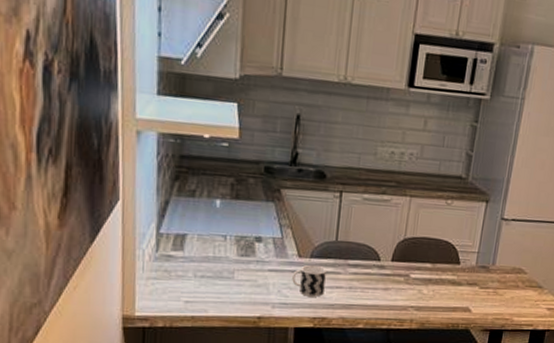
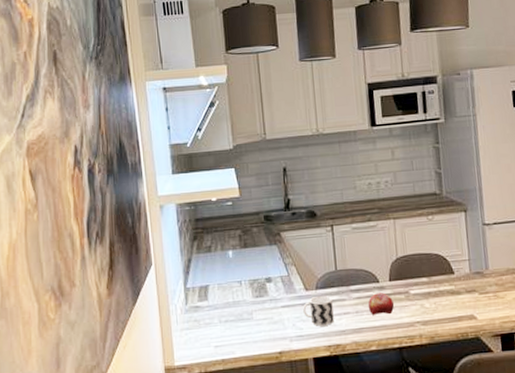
fruit: none [363,271,392,295] -> present [368,292,395,315]

